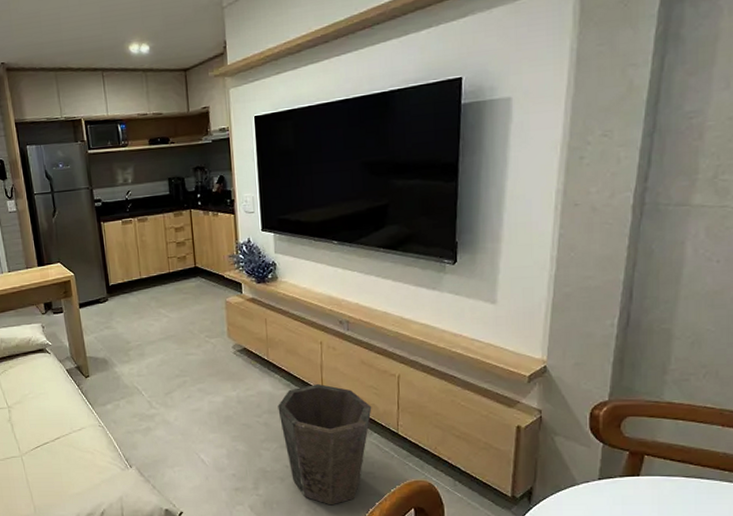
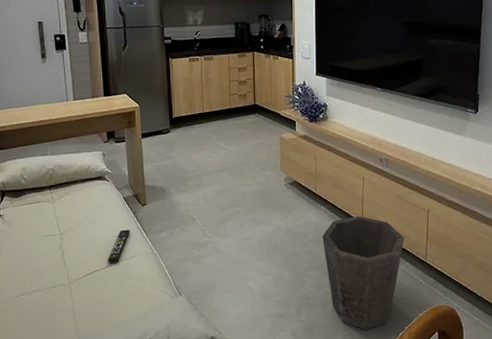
remote control: none [56,402,76,435] -> present [108,229,130,263]

